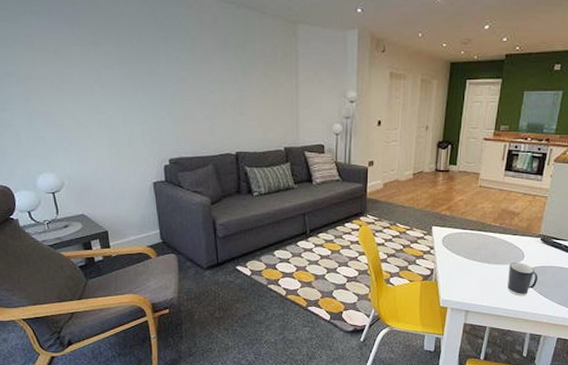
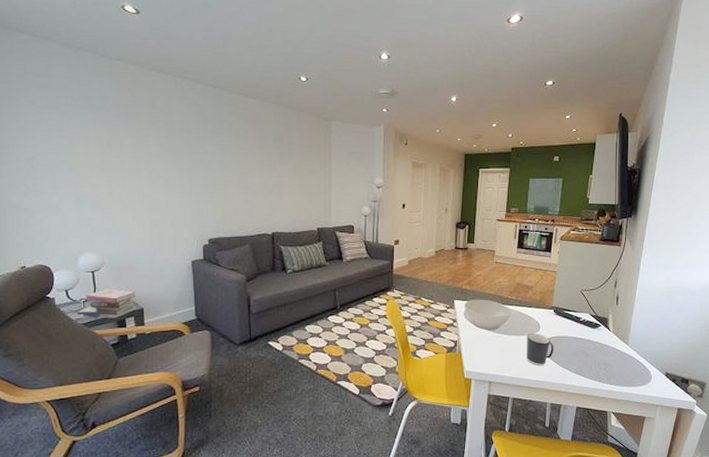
books: none [41,210,101,240] -> present [77,288,136,318]
bowl: none [443,225,494,258] -> present [464,299,512,330]

